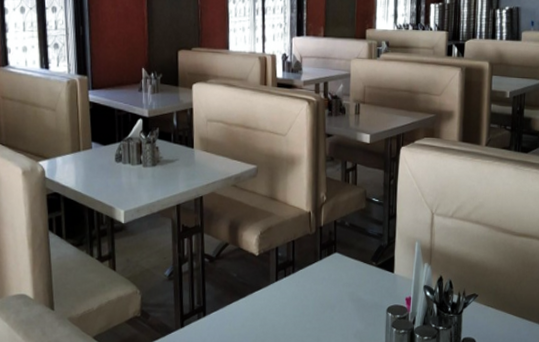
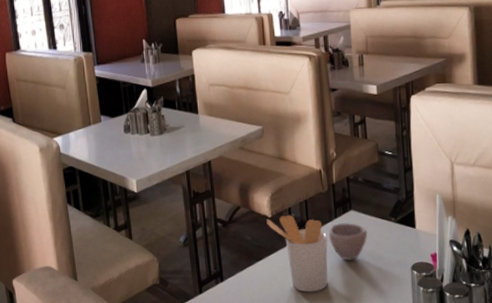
utensil holder: none [253,254,312,330] -> present [267,214,328,293]
cup: none [312,264,350,300] -> present [328,223,368,260]

